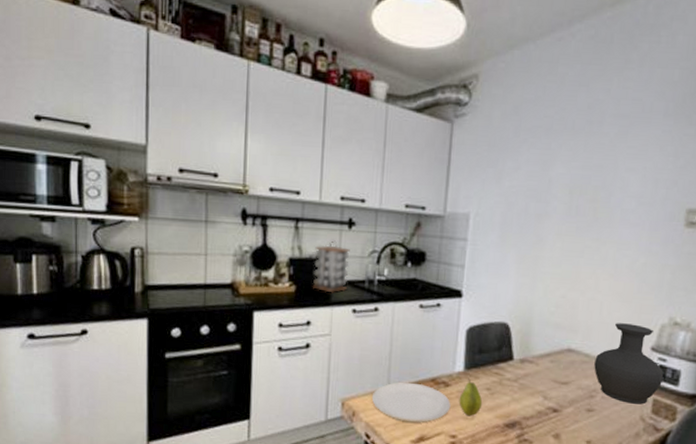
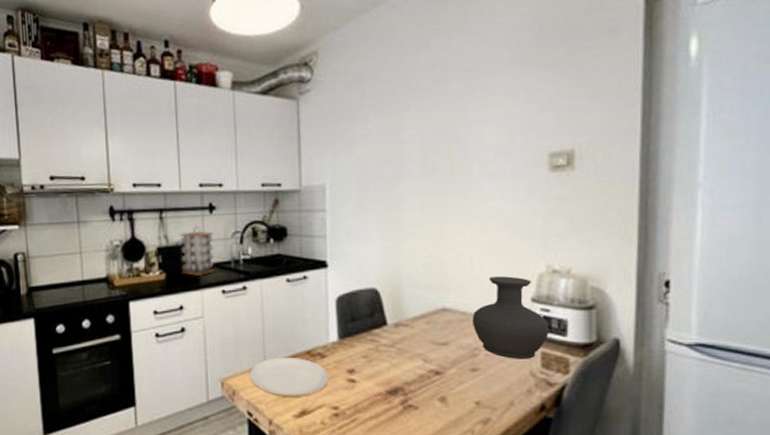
fruit: present [459,378,483,417] -> none [337,348,361,386]

